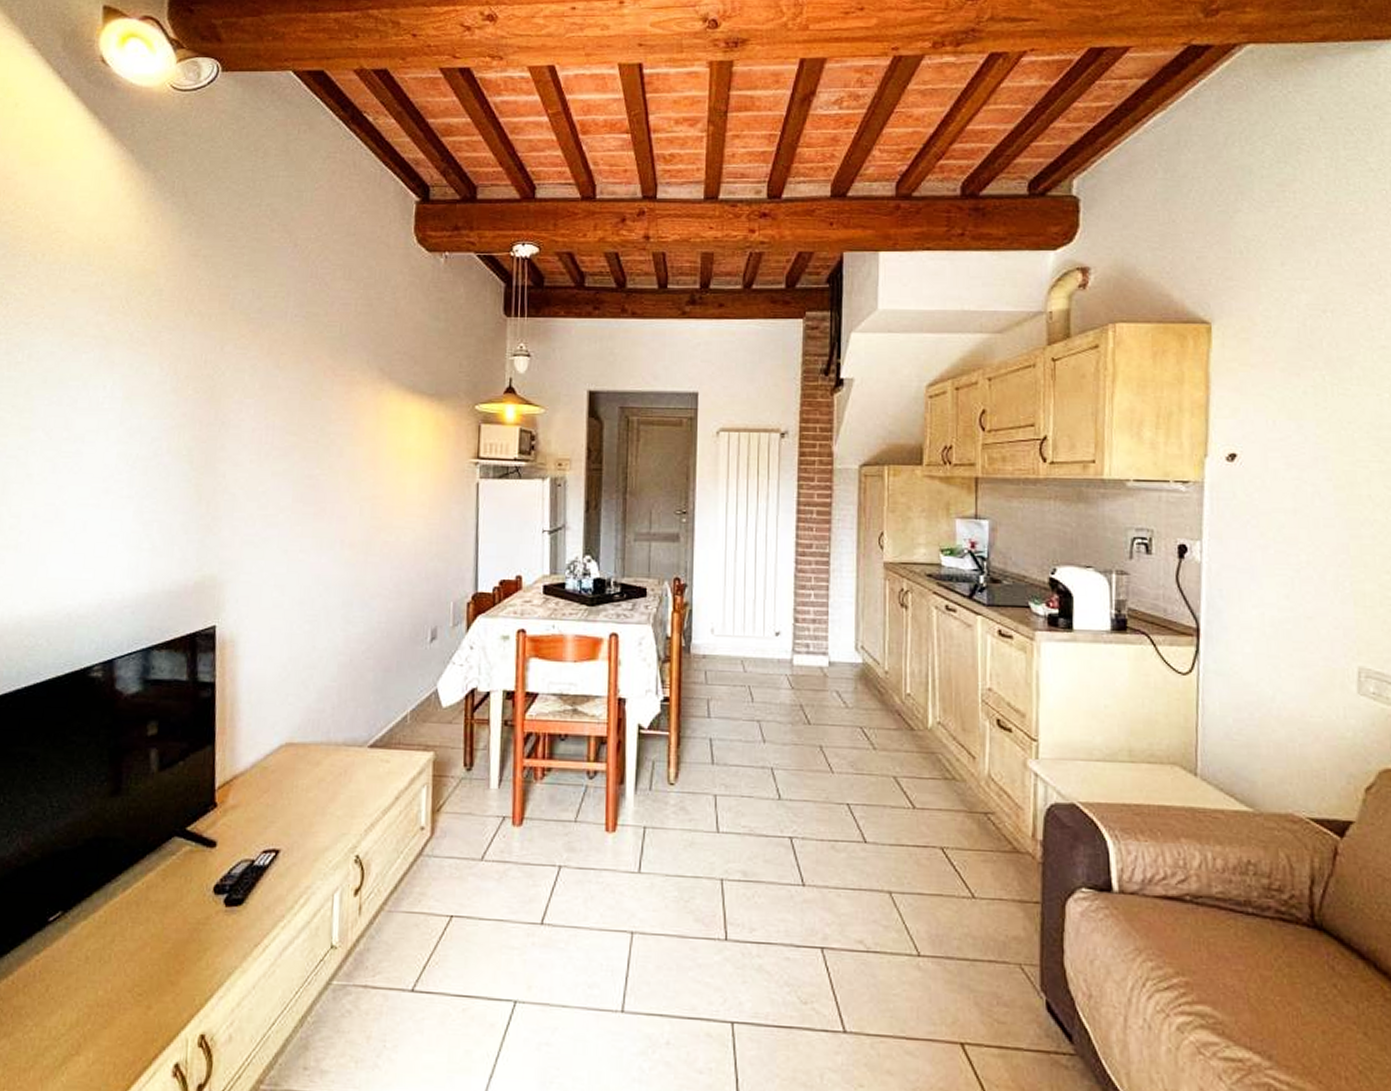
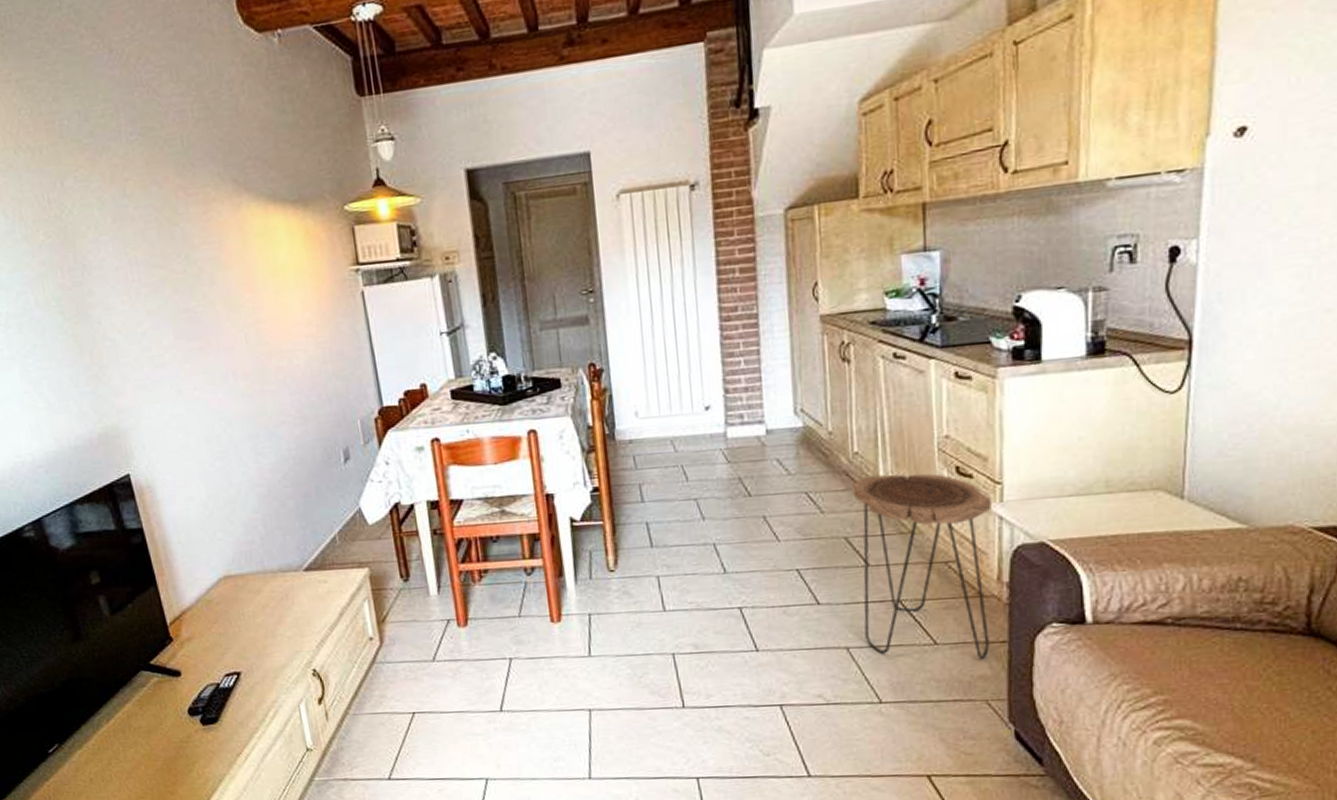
side table: none [903,718,1028,920] -> present [852,473,992,660]

